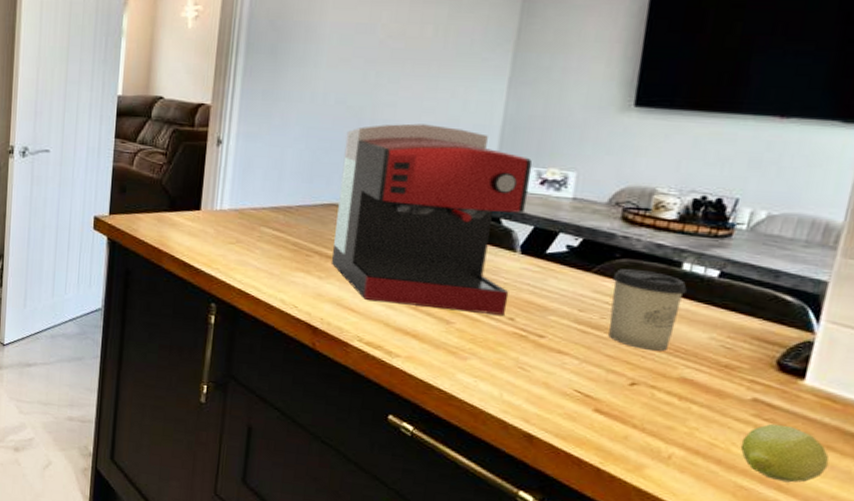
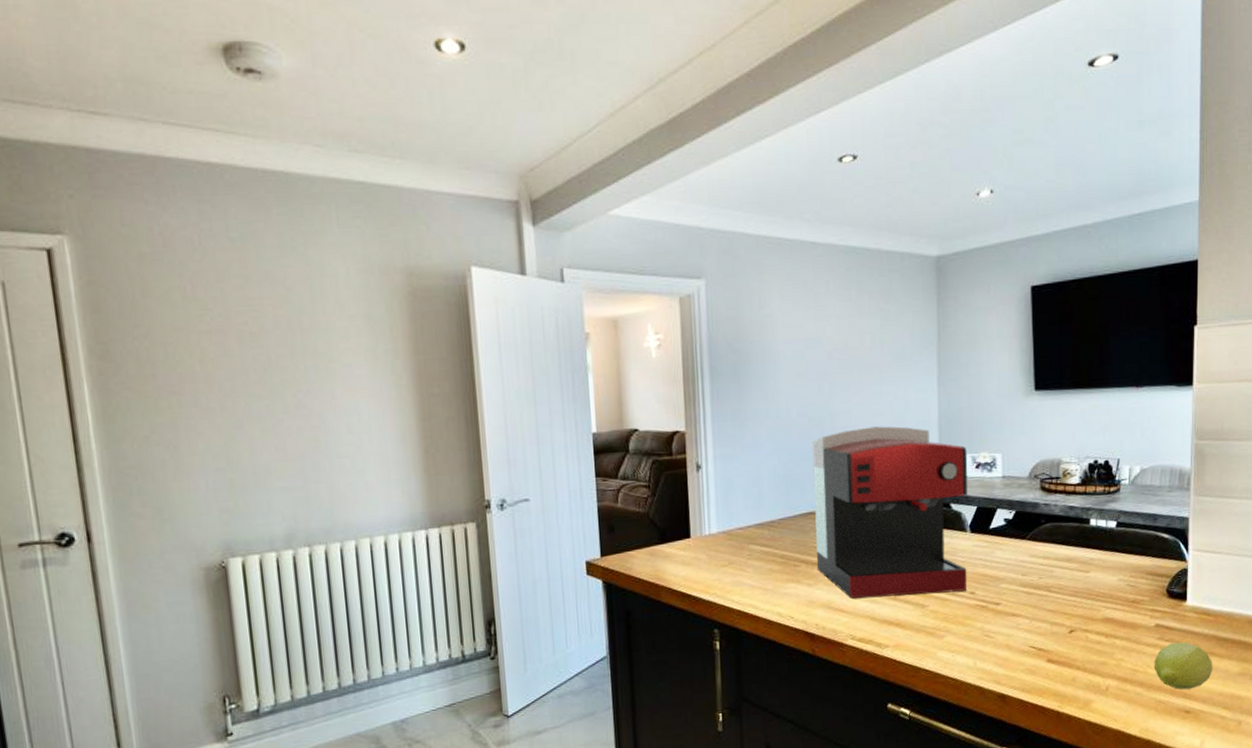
cup: present [608,269,687,351] -> none [1042,531,1096,600]

